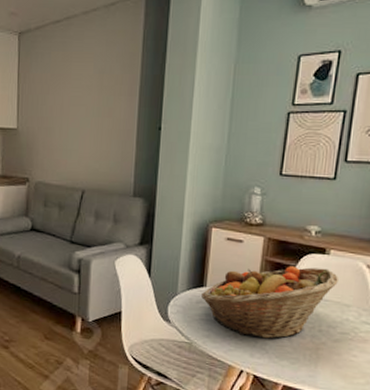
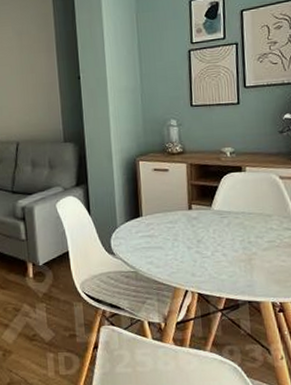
fruit basket: present [201,266,338,339] -> none [139,184,257,257]

